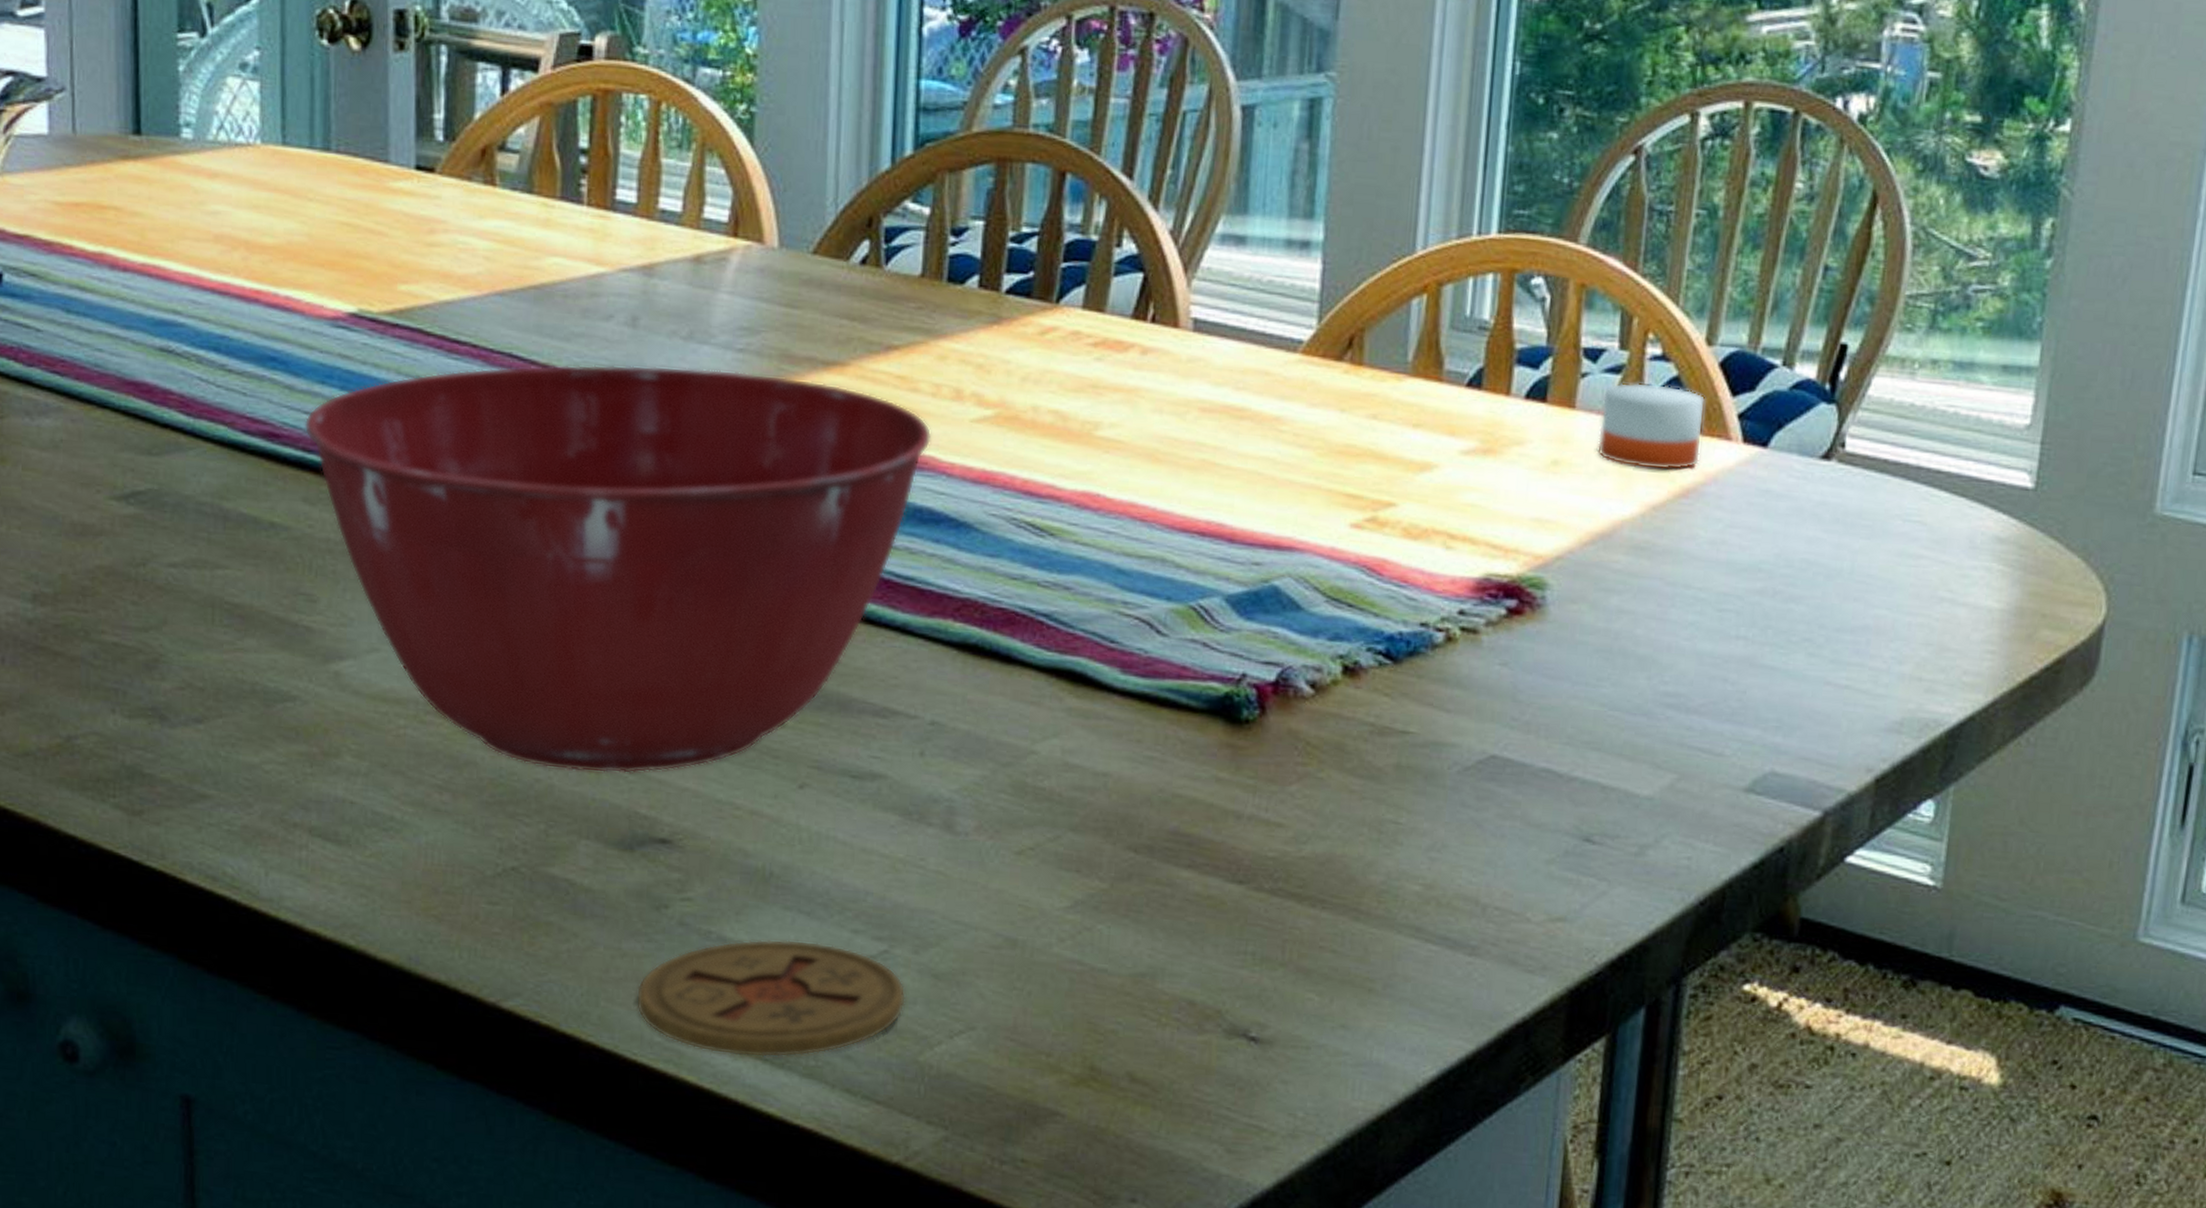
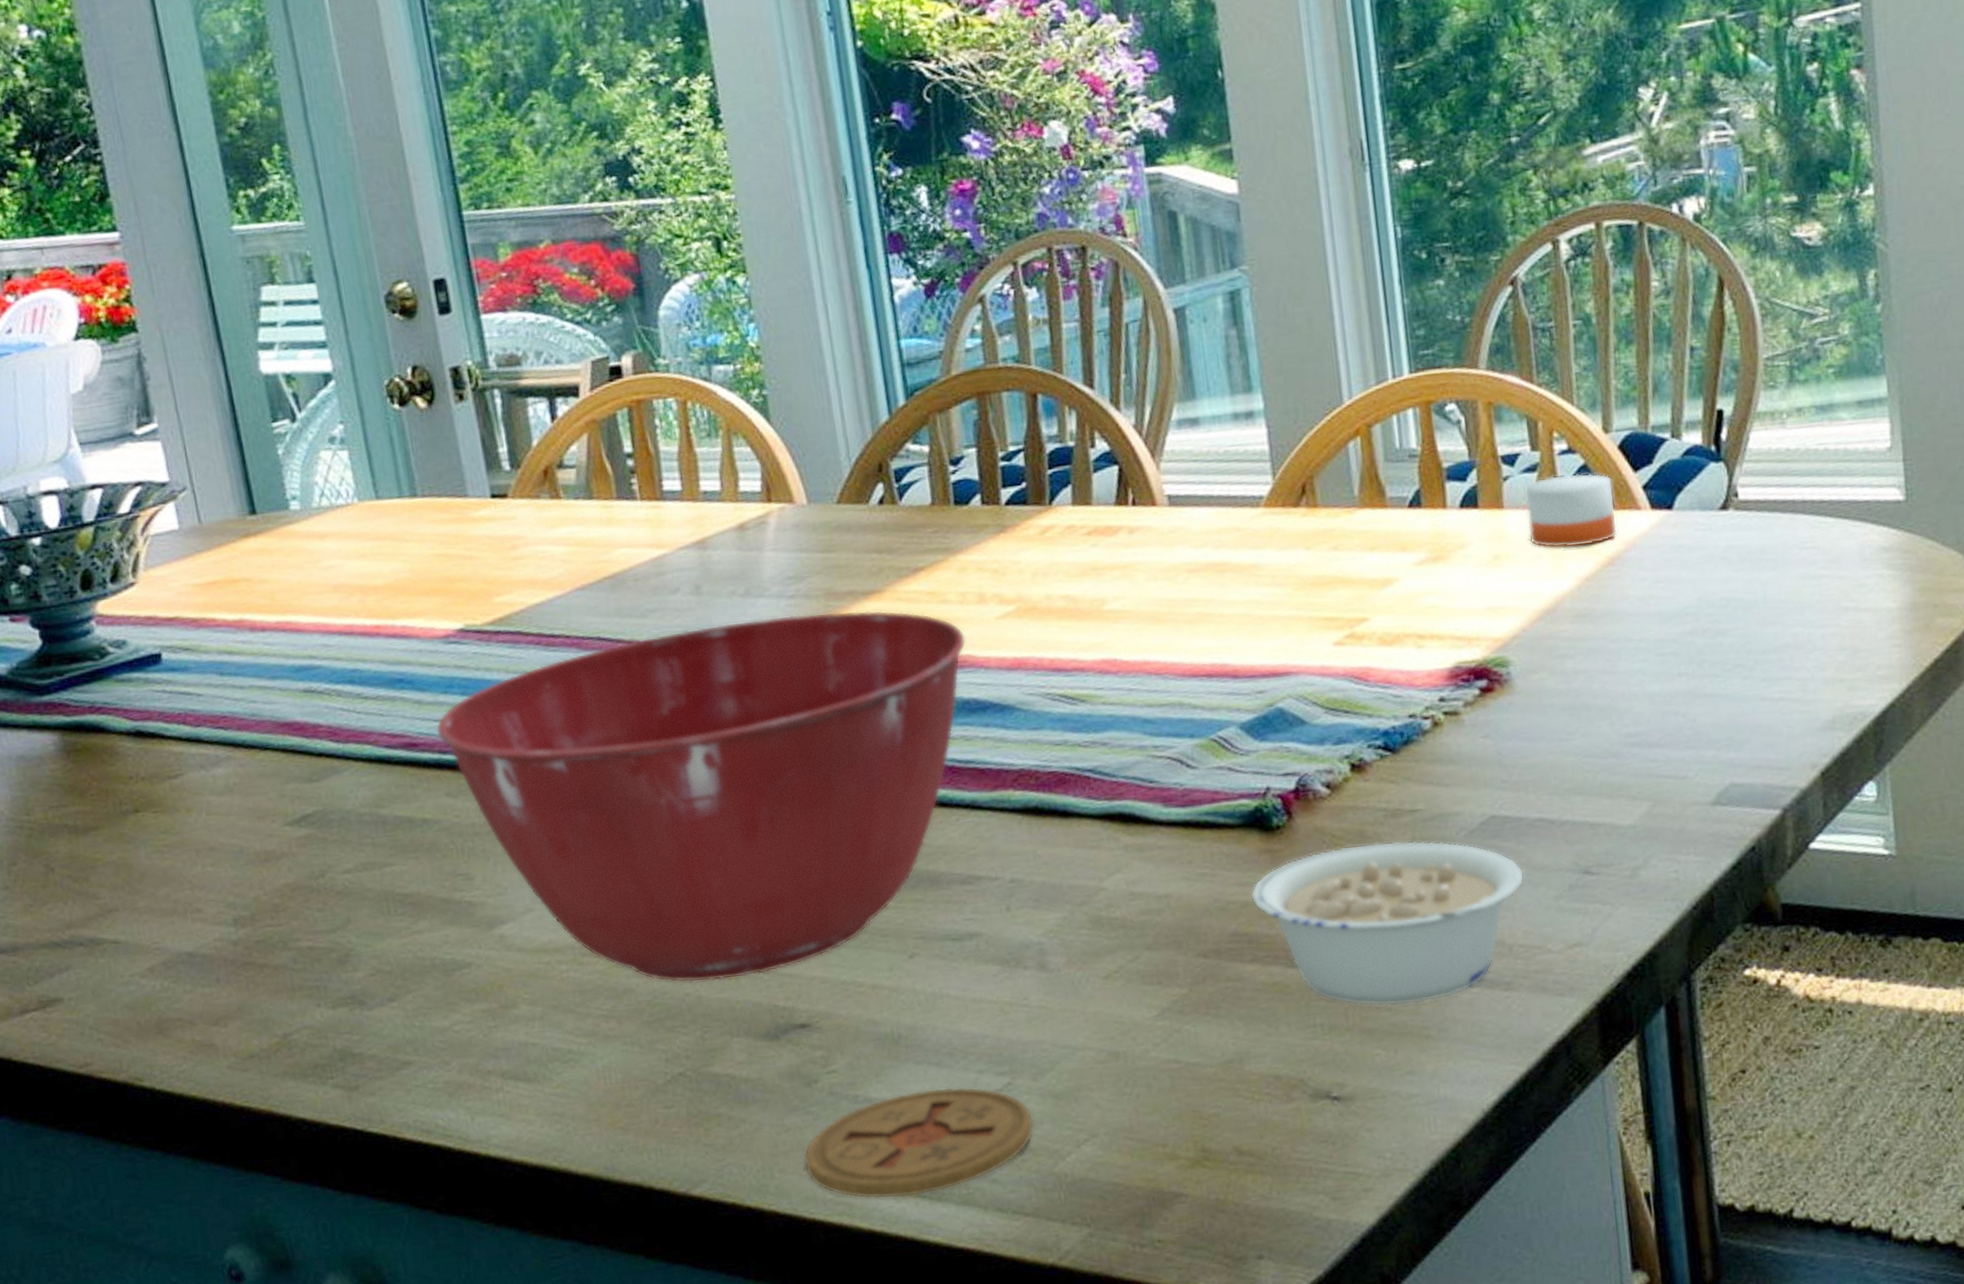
legume: none [1201,757,1517,951] -> present [1250,840,1525,1006]

